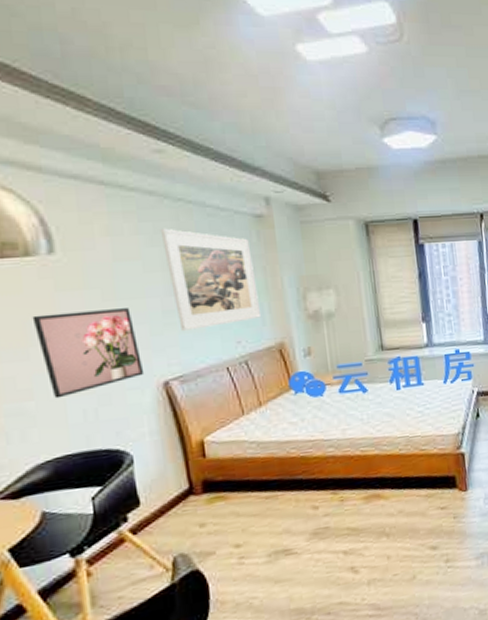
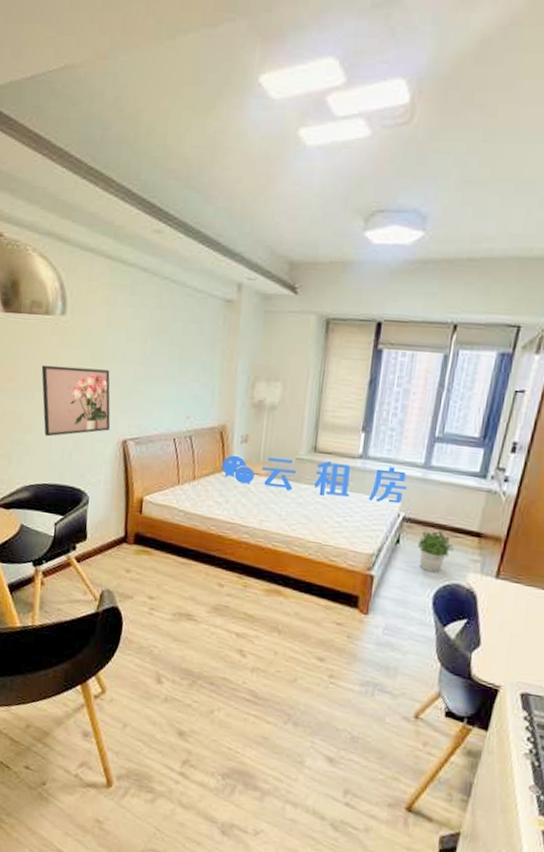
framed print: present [160,228,262,331] -> none [144,303,215,399]

